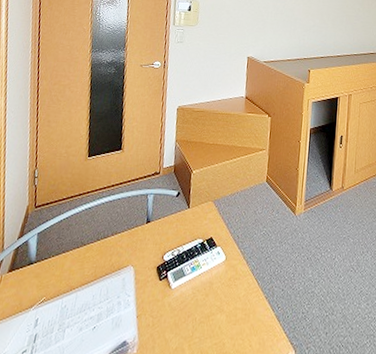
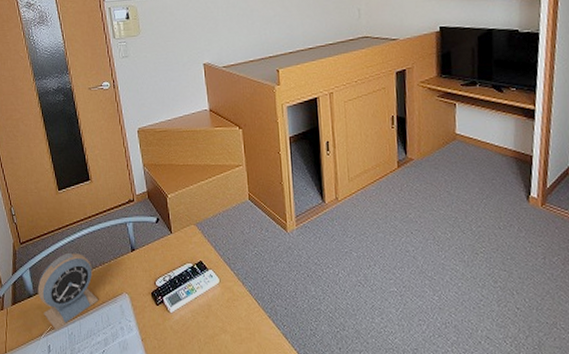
alarm clock: none [39,219,104,302] -> present [37,252,99,330]

